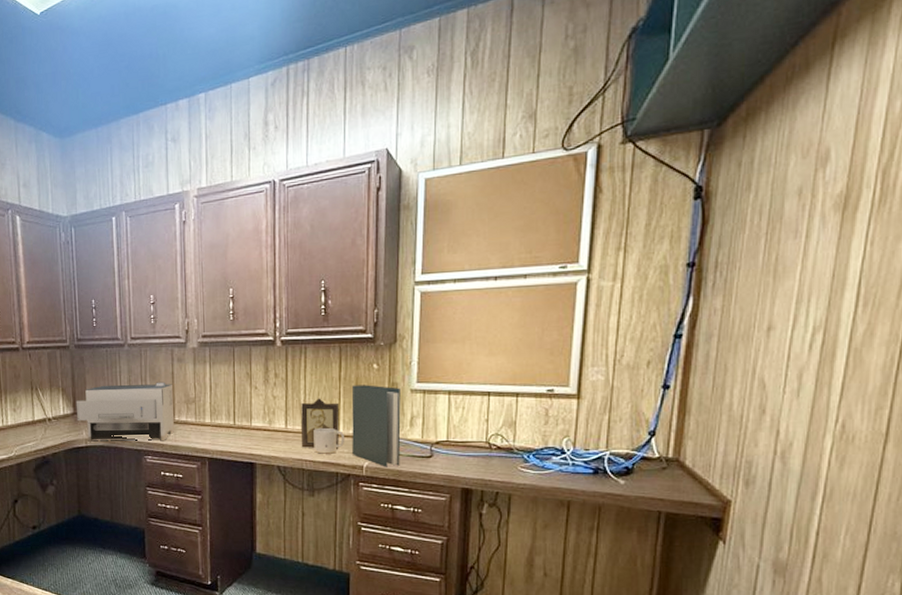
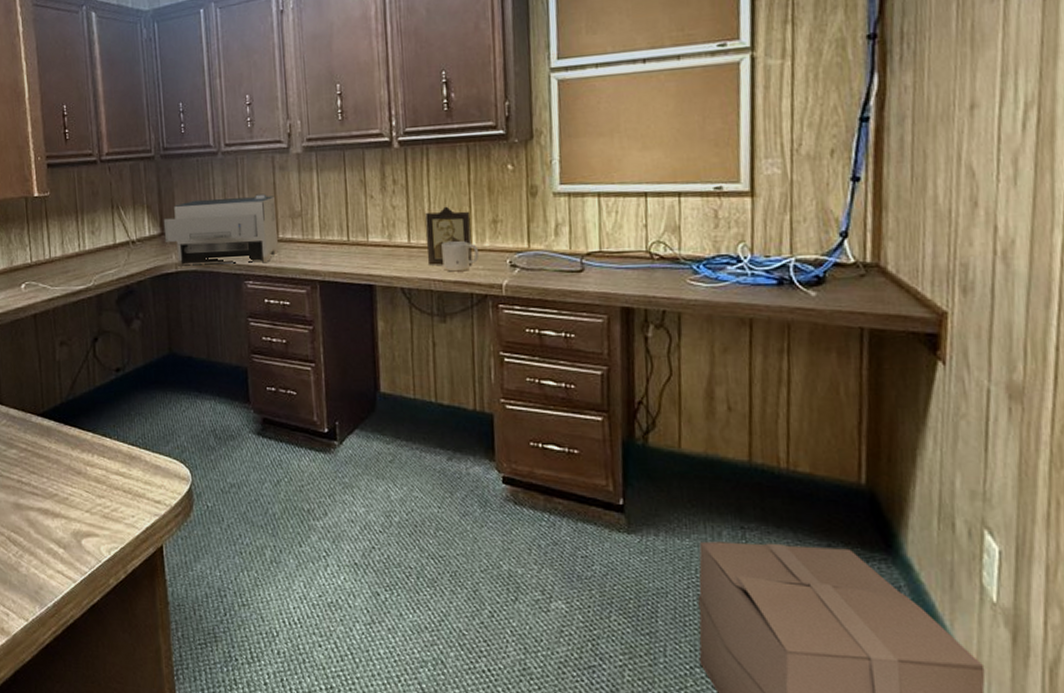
binder: present [351,385,401,467] -> none [484,188,546,285]

